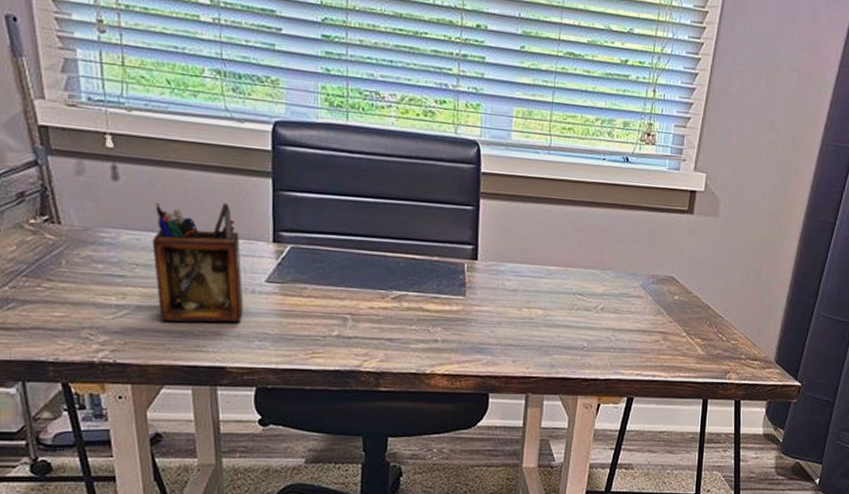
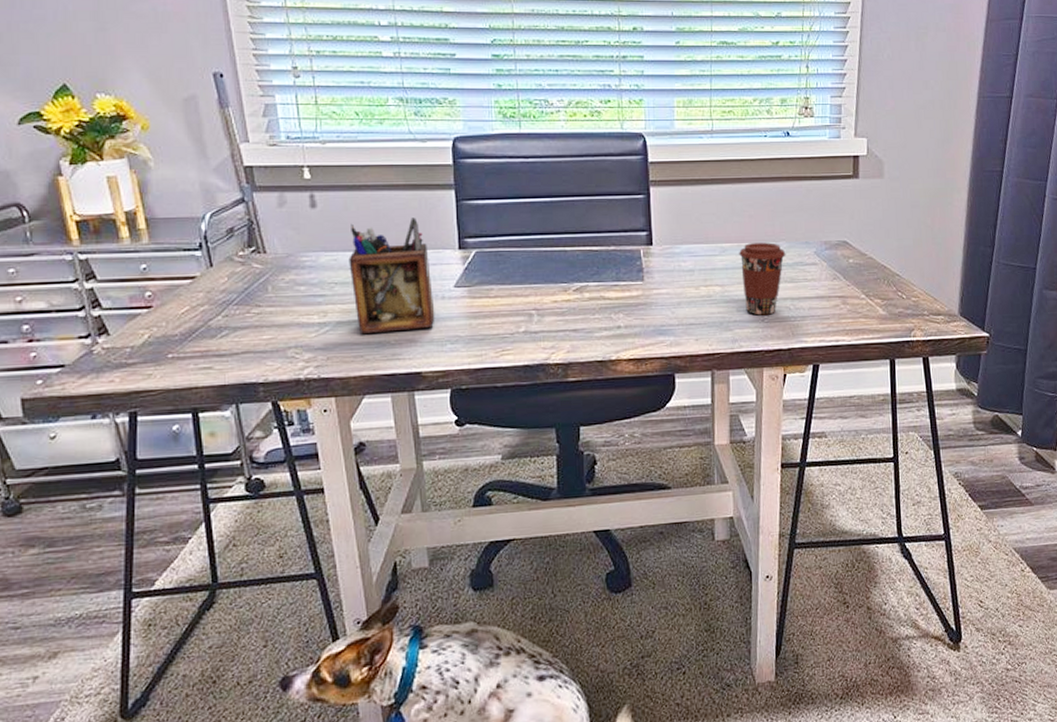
coffee cup: none [565,268,613,344] -> present [739,242,786,315]

